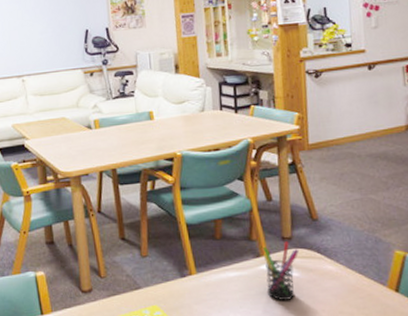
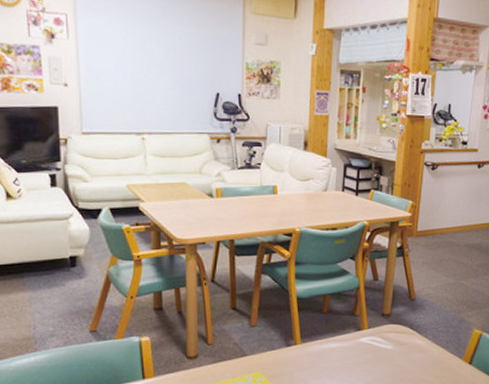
pen holder: present [263,241,300,300] -> none [362,318,396,369]

